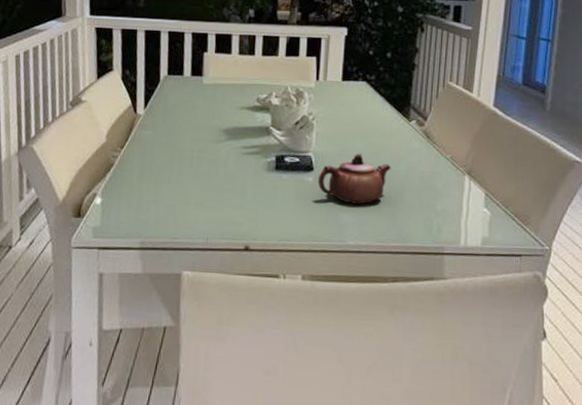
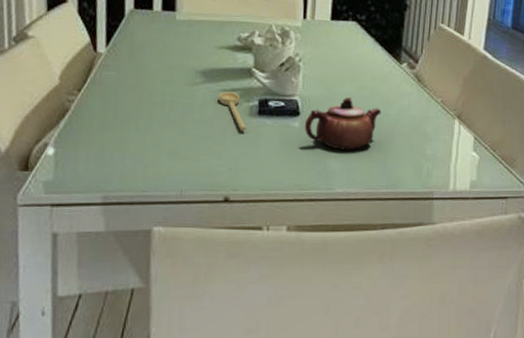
spoon: none [240,148,265,185] -> present [219,92,247,132]

